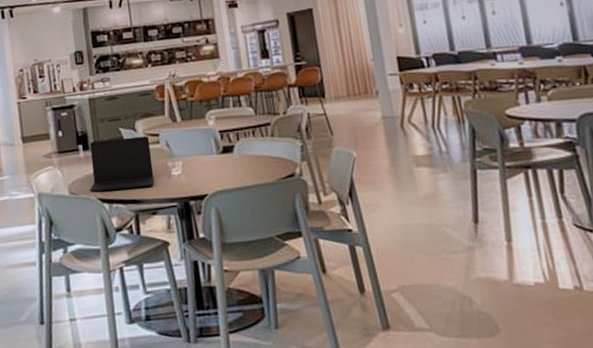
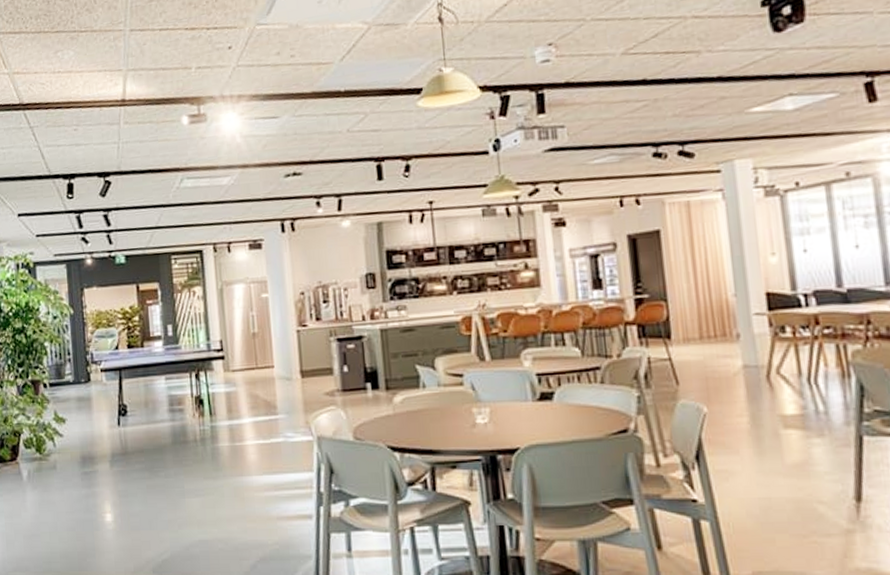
laptop: present [90,135,154,193] -> none [378,375,456,439]

